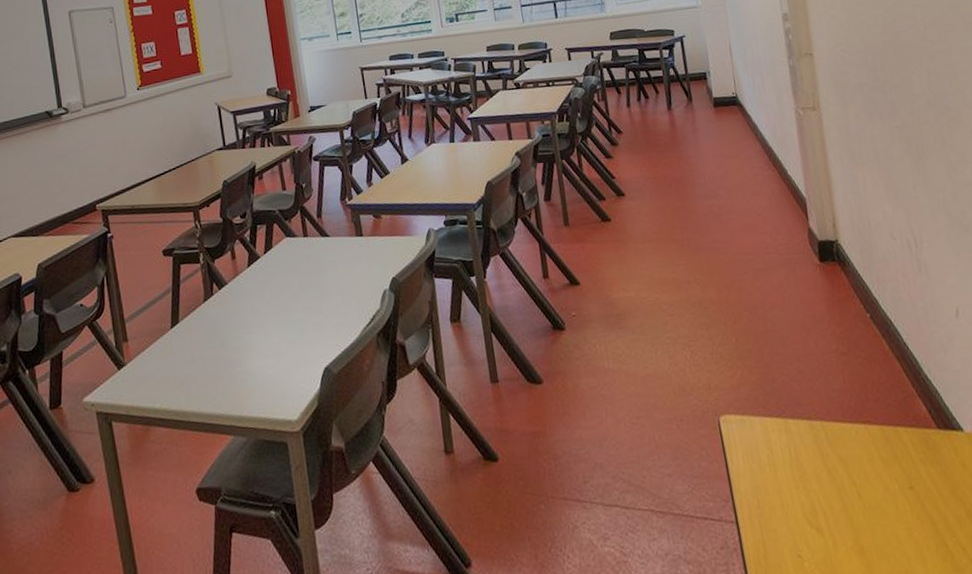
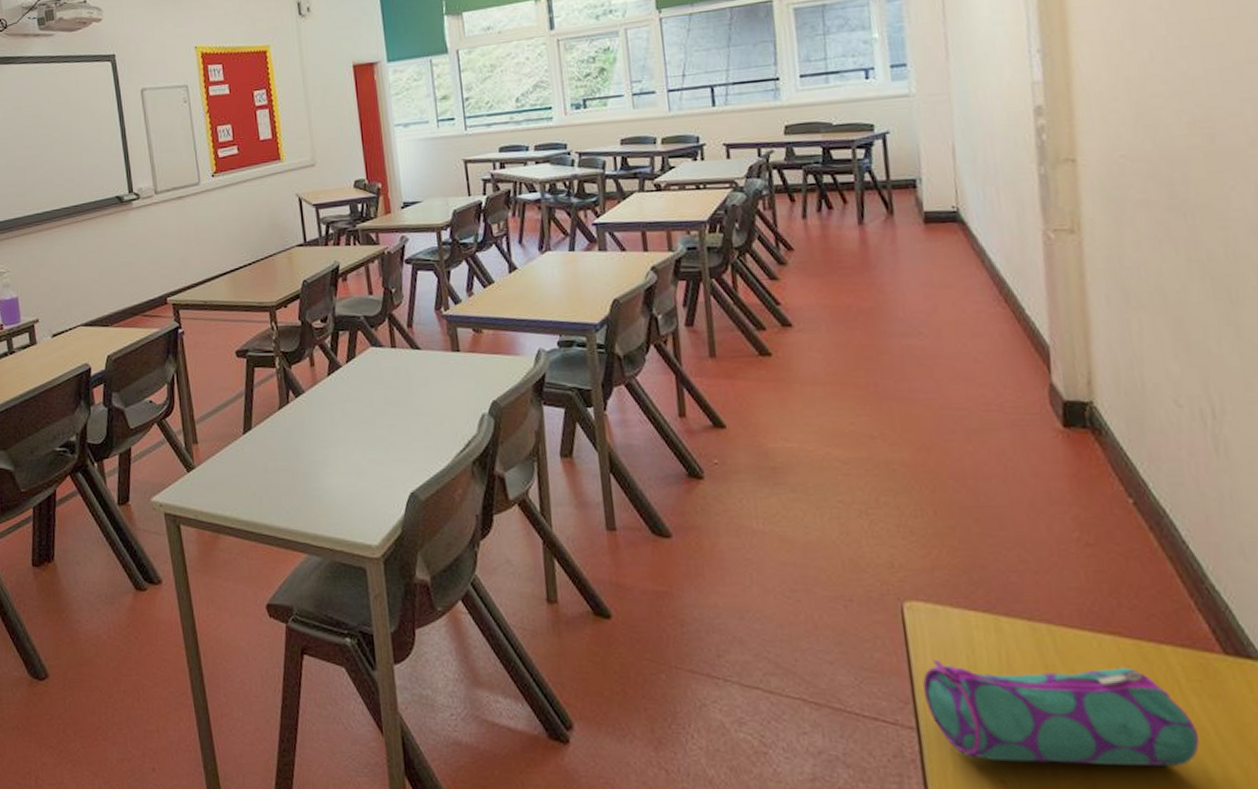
pencil case: none [737,448,928,541] -> present [923,660,1200,767]

